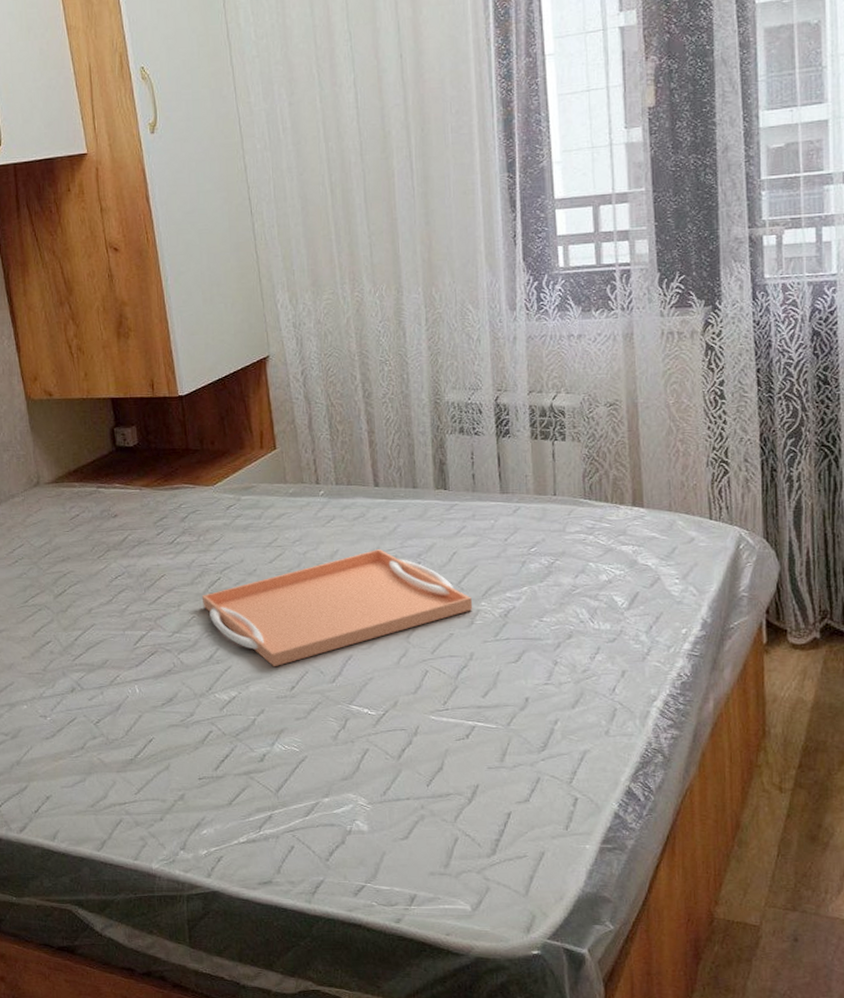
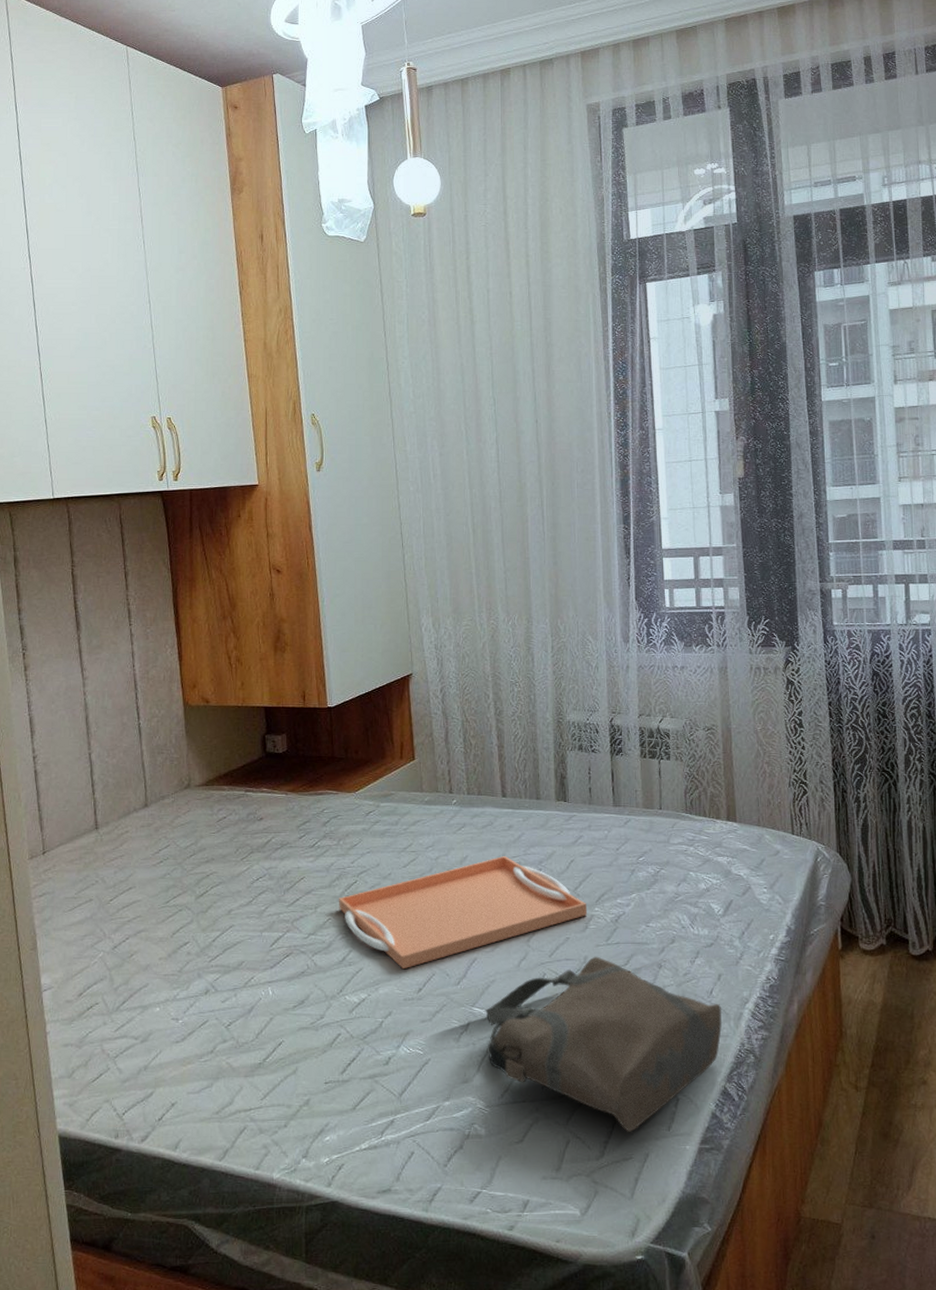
tote bag: none [364,653,627,831] -> present [485,956,723,1132]

